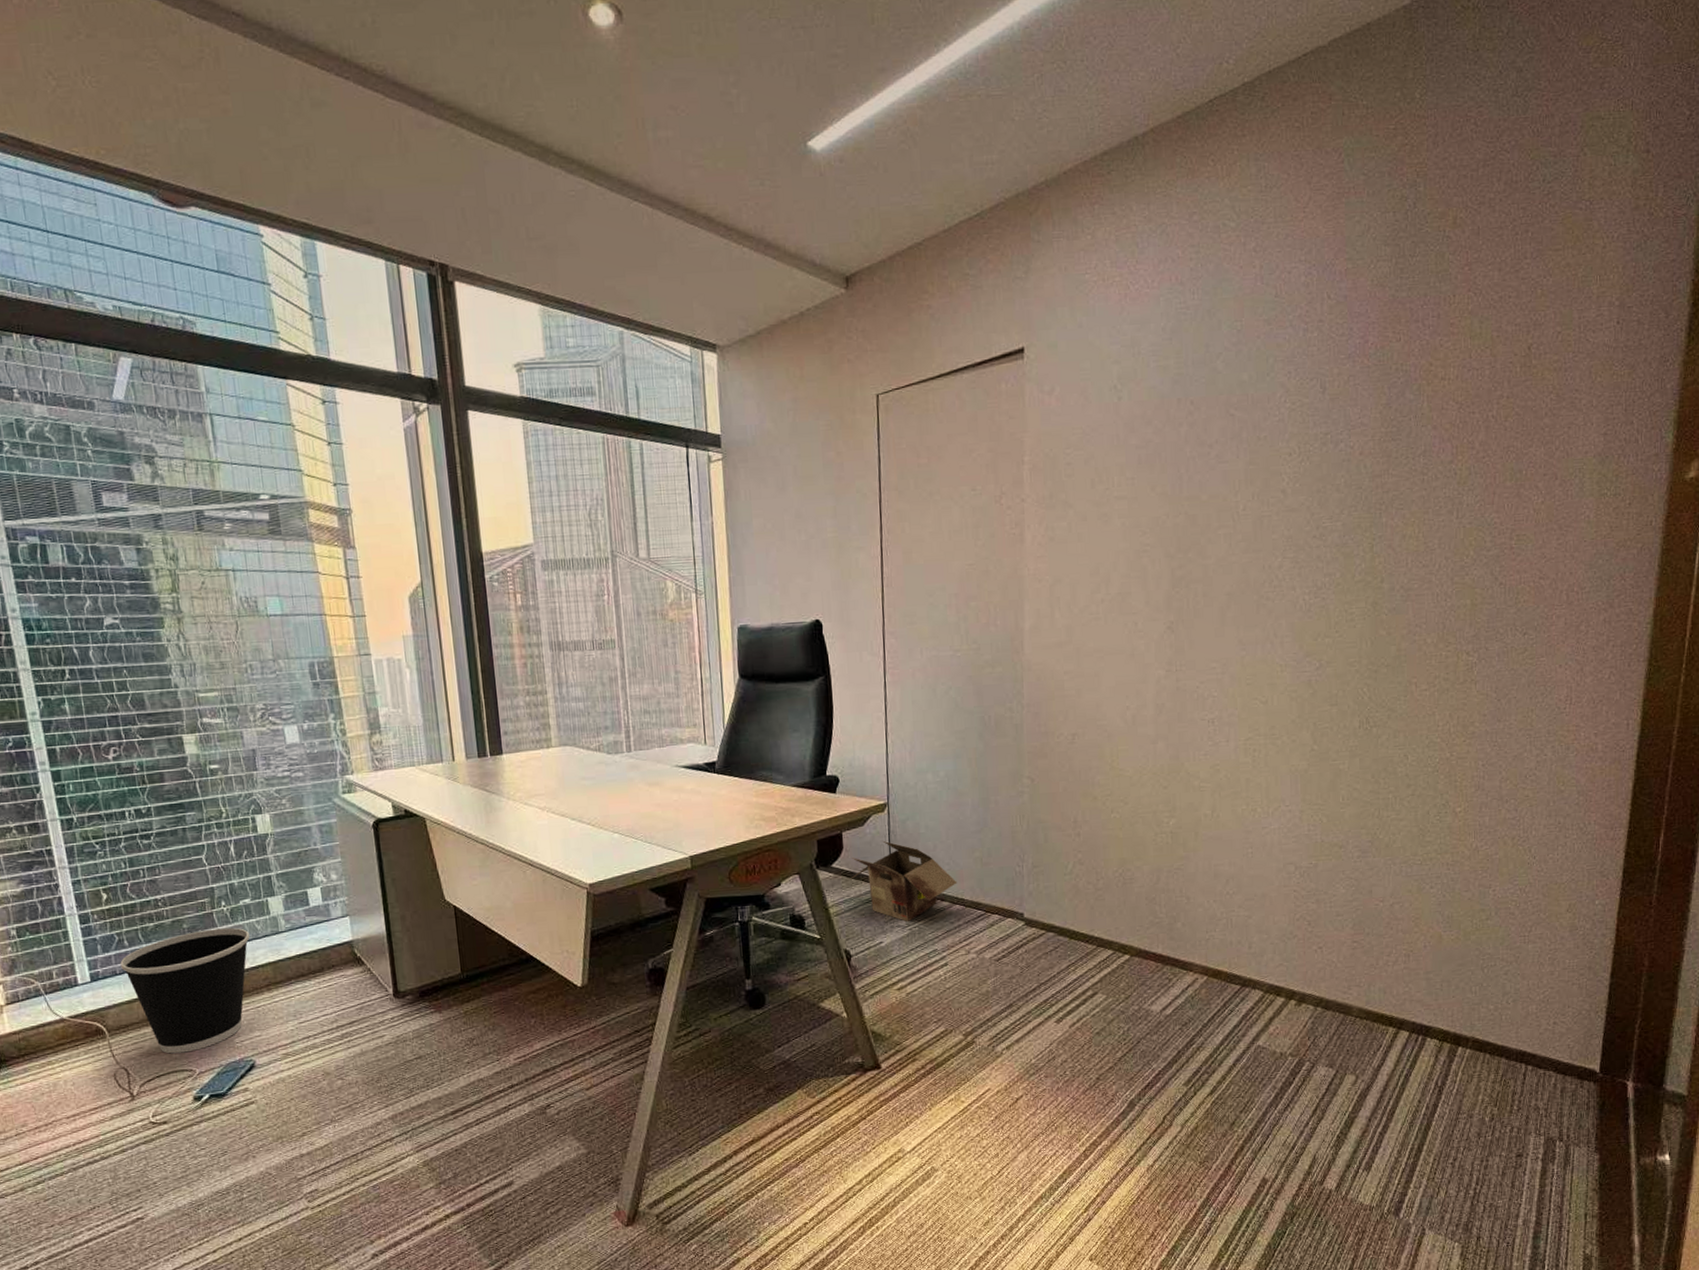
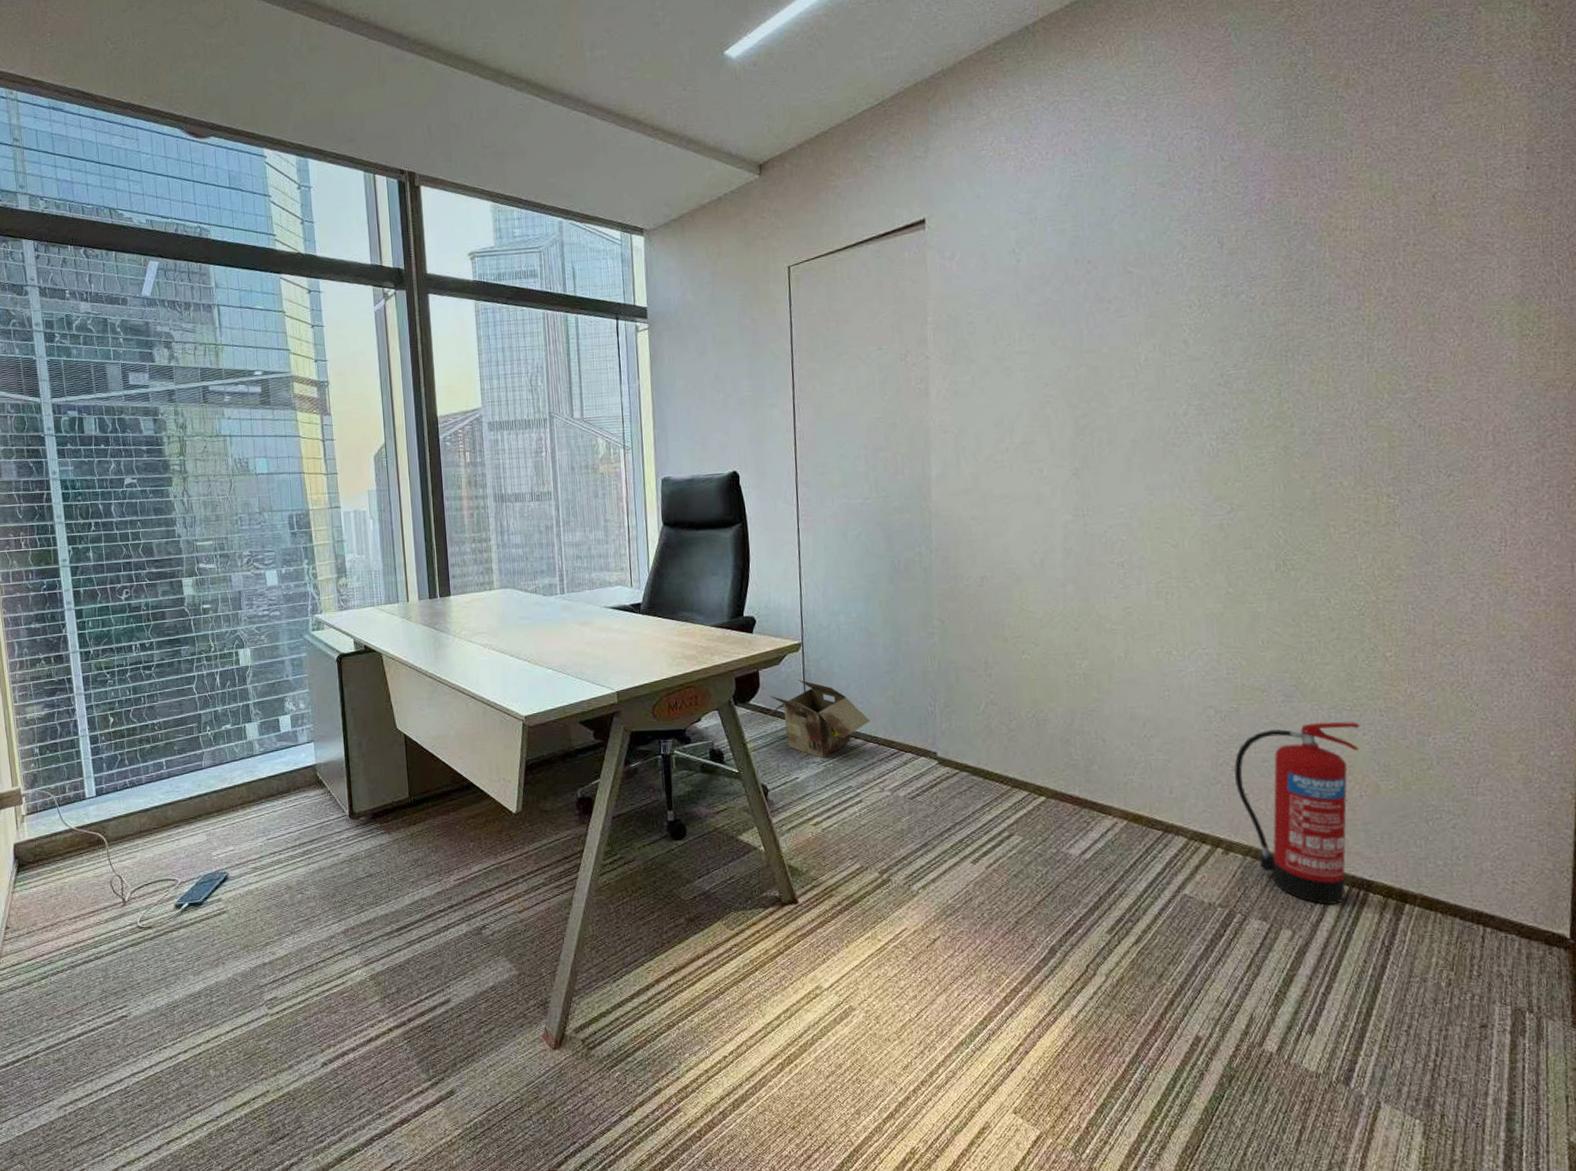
wastebasket: present [120,927,250,1054] -> none [121,750,229,864]
fire extinguisher: none [1310,875,1428,1050] -> present [1234,722,1360,904]

